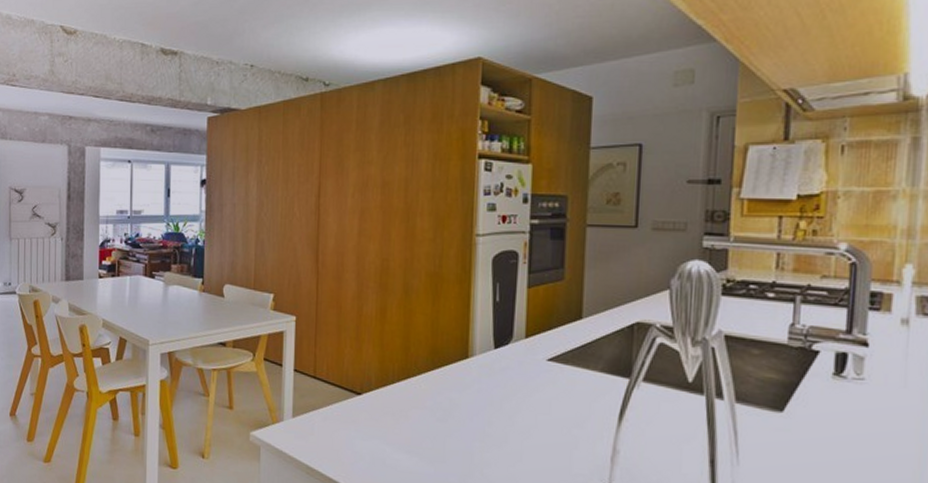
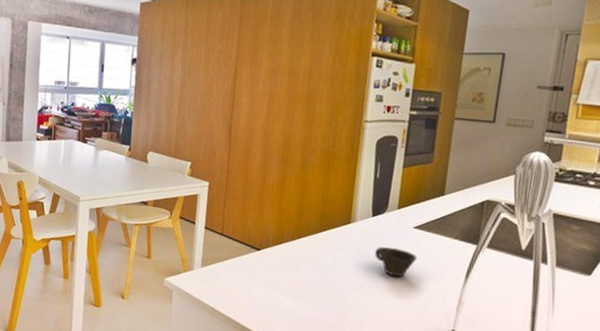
cup: none [501,385,555,422] -> present [375,247,418,277]

